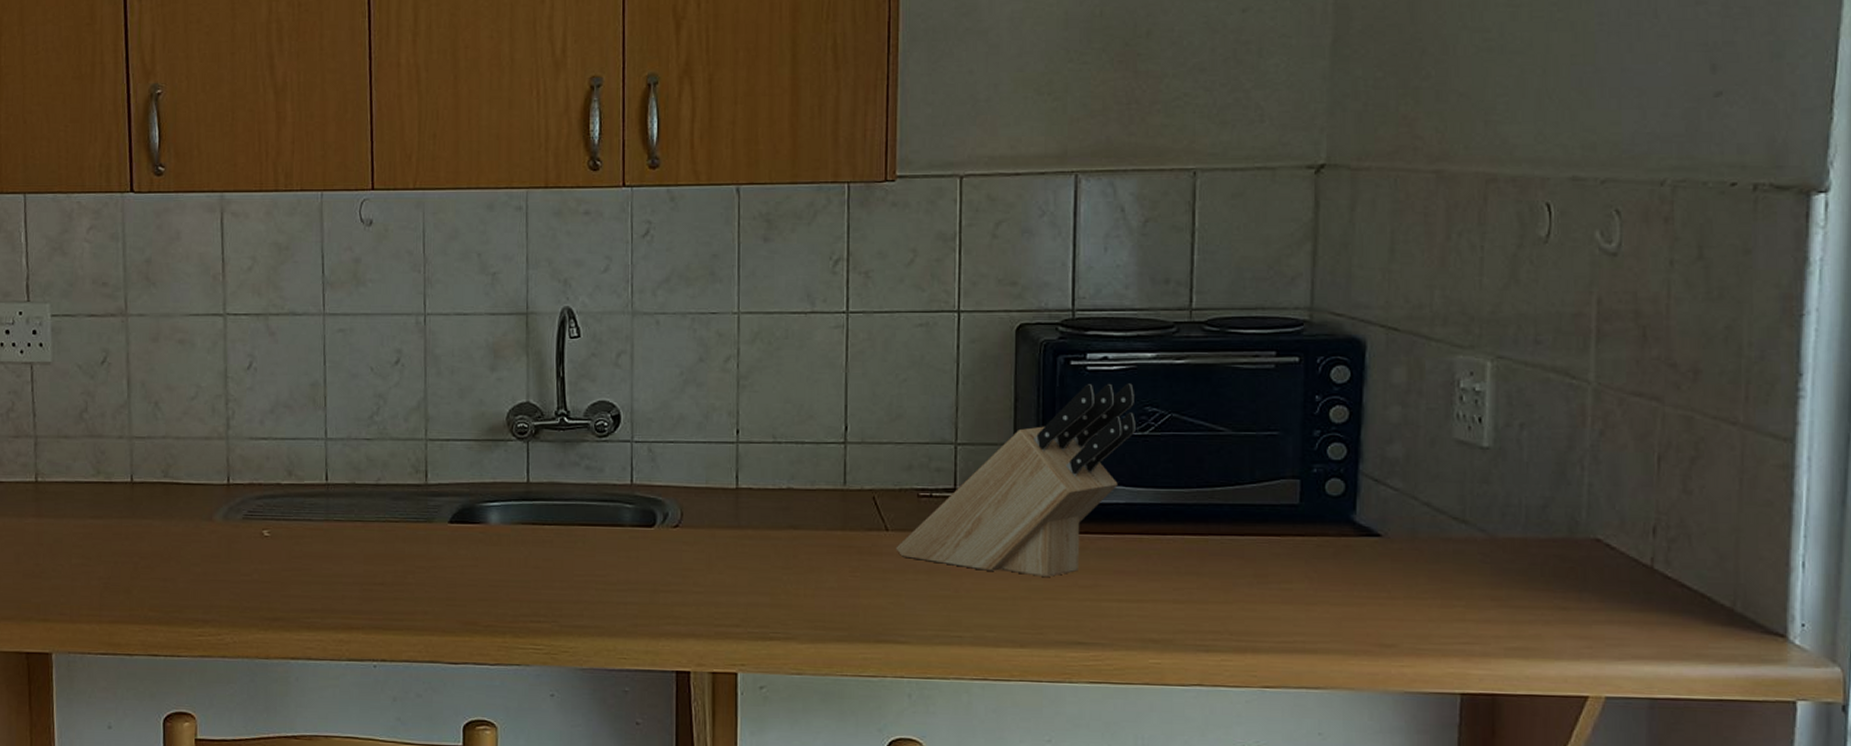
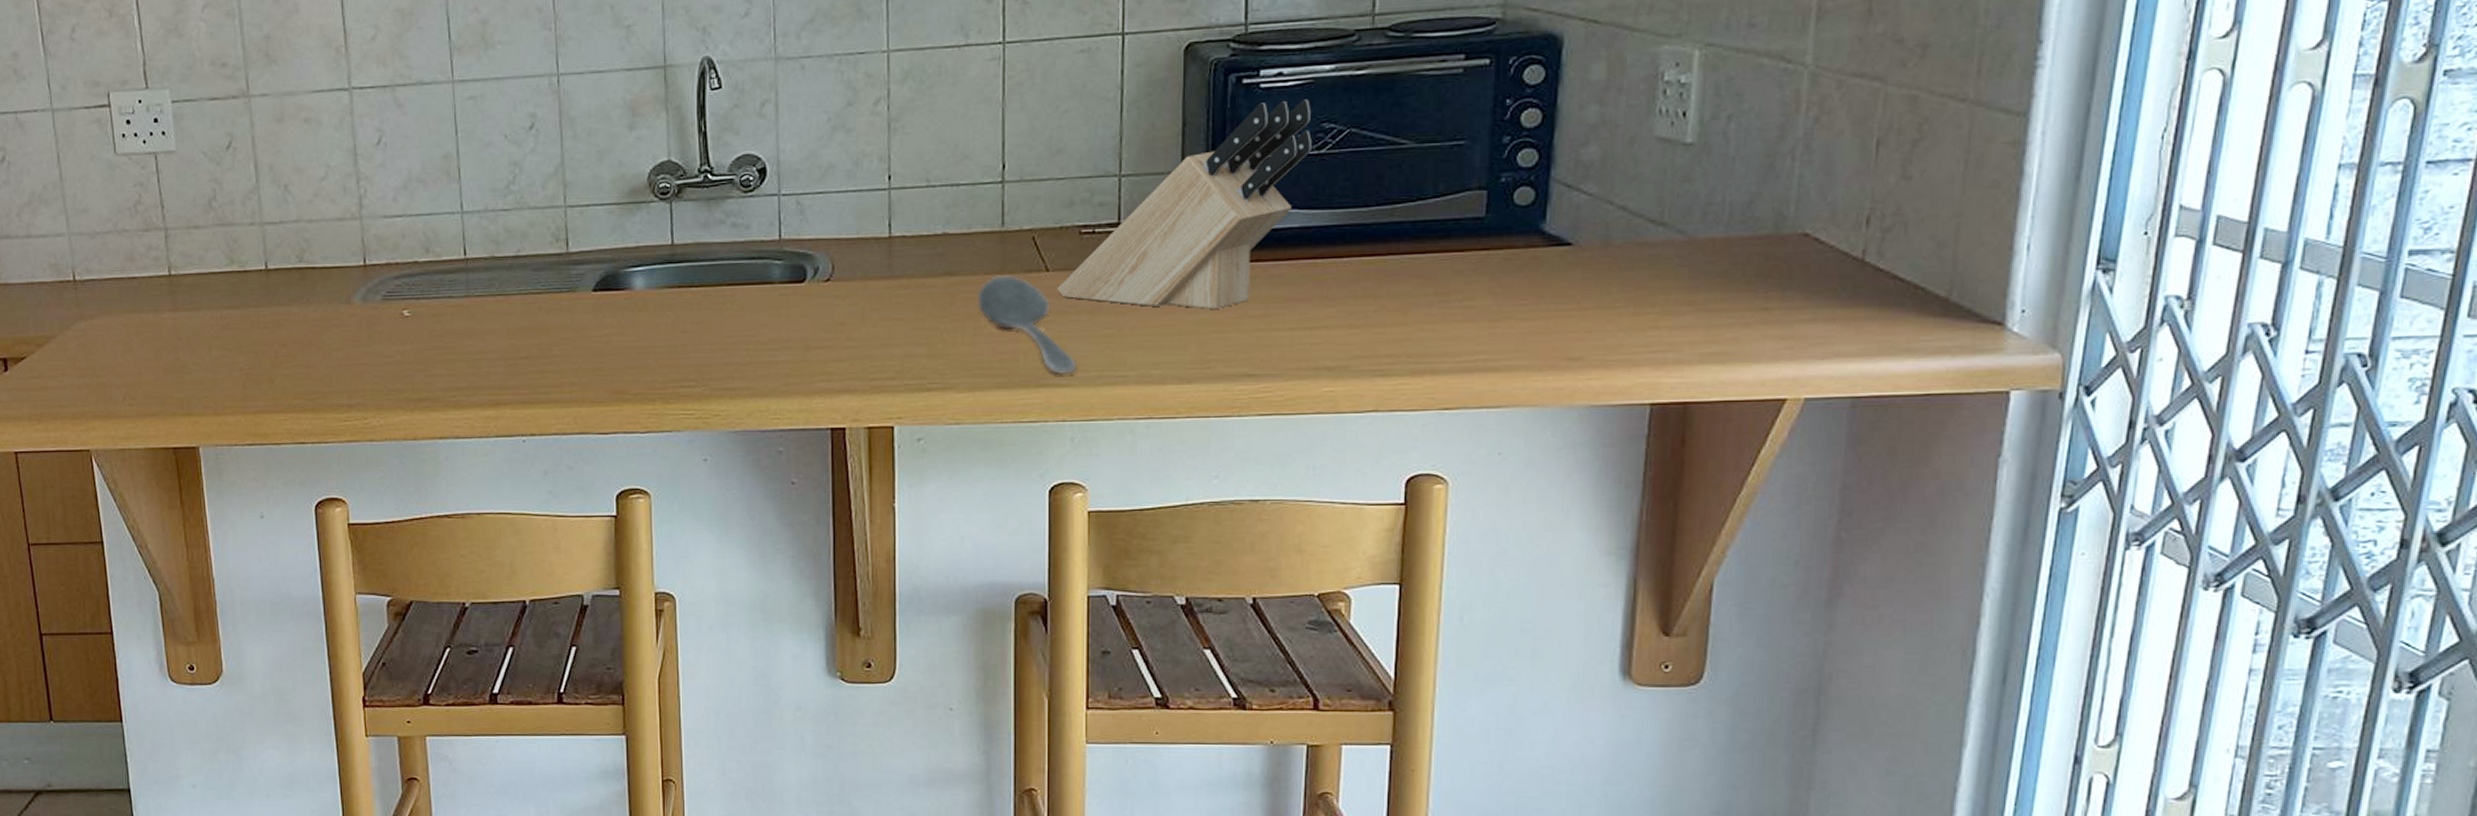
stirrer: none [819,532,915,631] -> present [977,275,1077,374]

